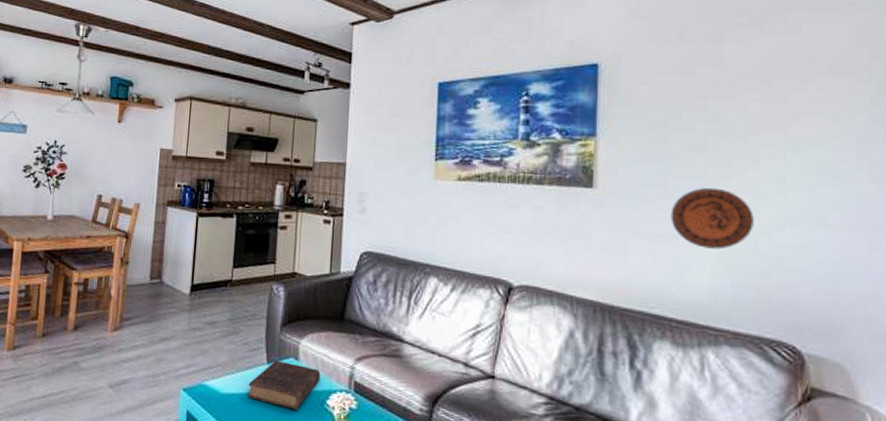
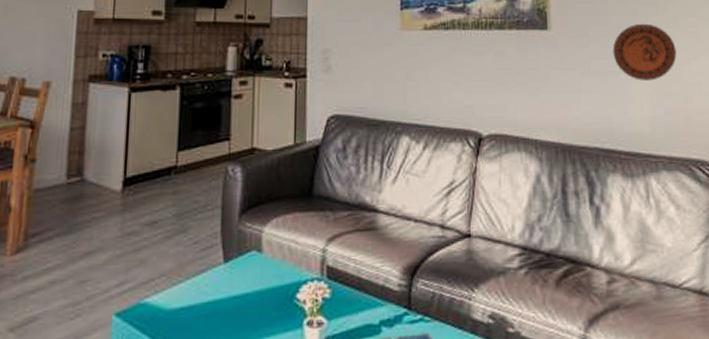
book: present [247,360,321,410] -> none [200,256,288,313]

